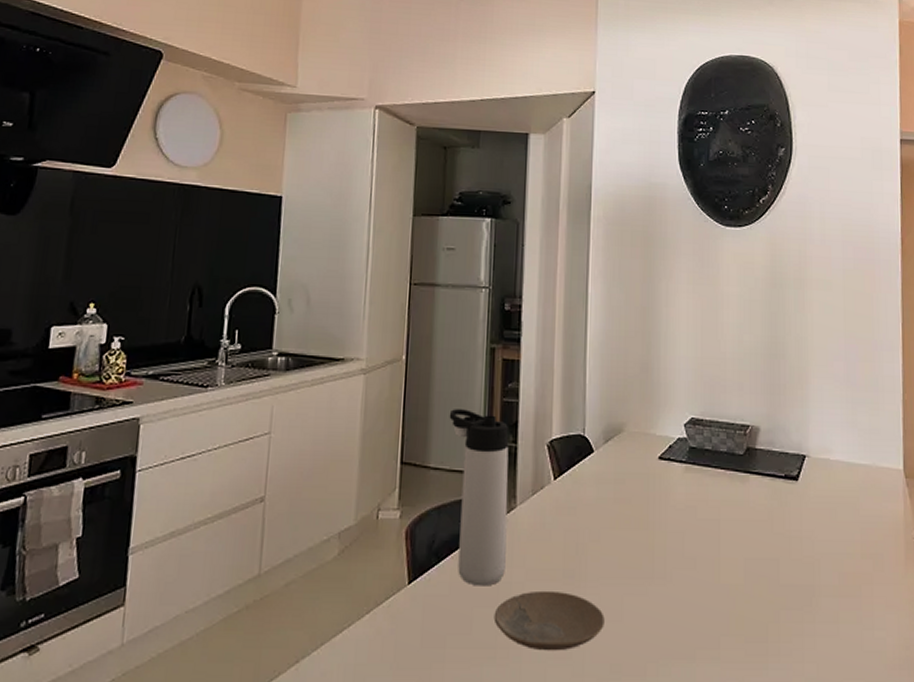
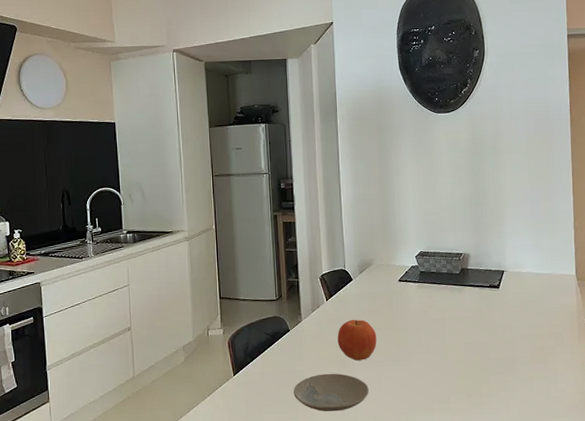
thermos bottle: present [449,409,509,586] -> none [249,259,298,374]
fruit: none [565,510,622,574] -> present [337,319,377,361]

